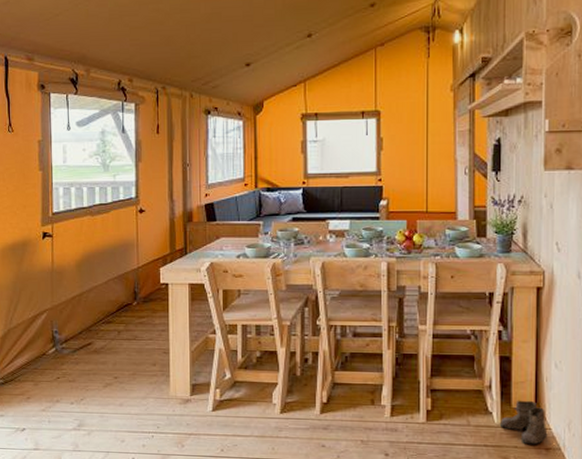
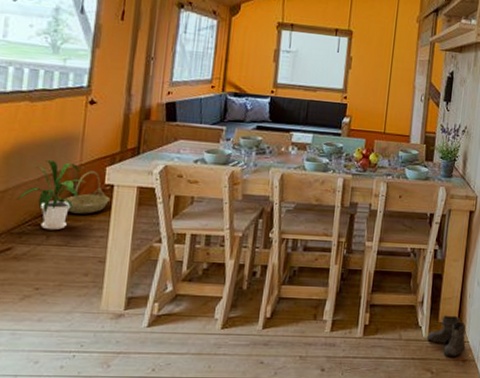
house plant: none [90,266,144,327] -> present [15,160,86,231]
basket: none [129,272,167,311] -> present [64,171,111,214]

